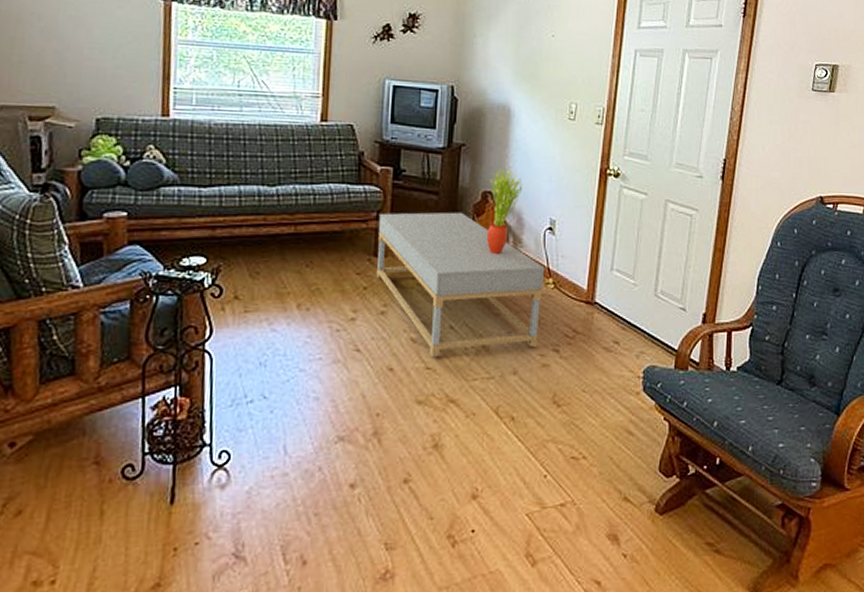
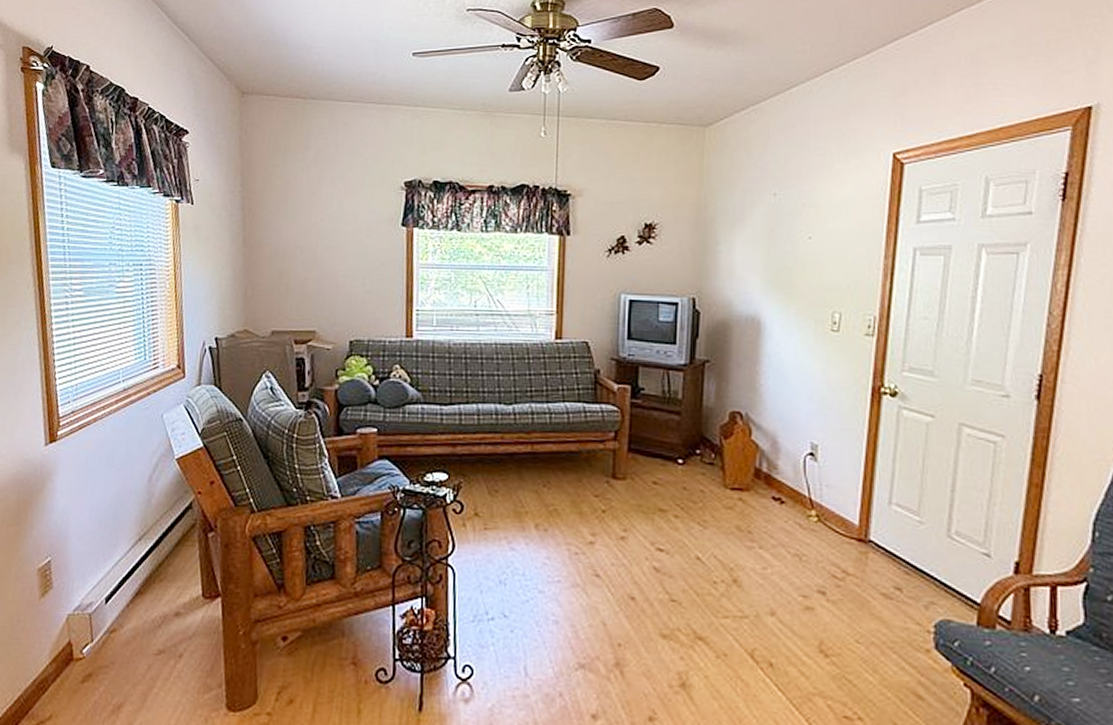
coffee table: present [376,212,545,358] -> none [614,433,806,590]
potted plant: present [486,167,523,254] -> none [735,385,777,481]

